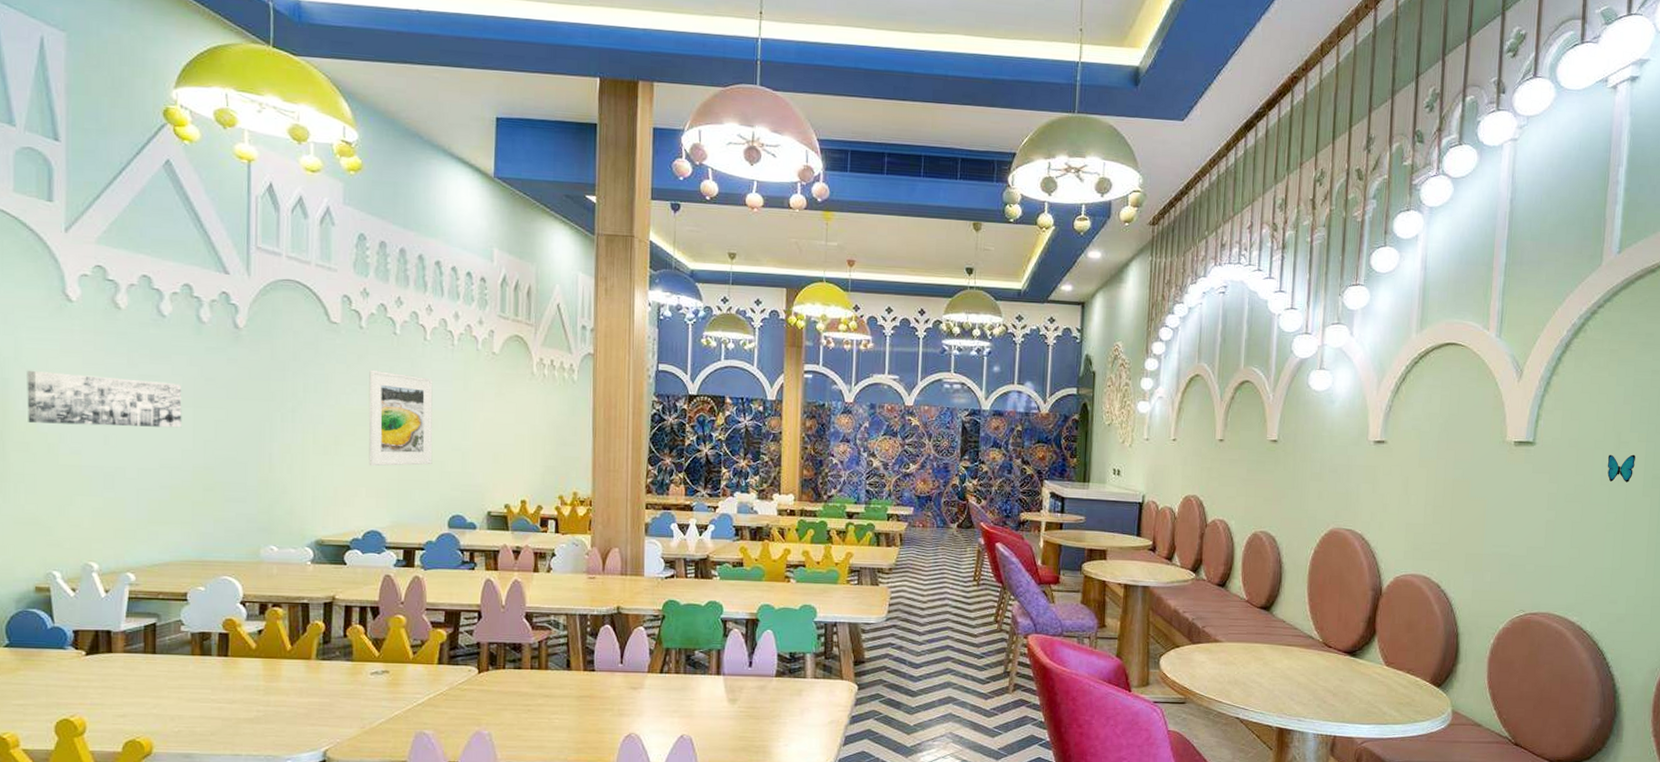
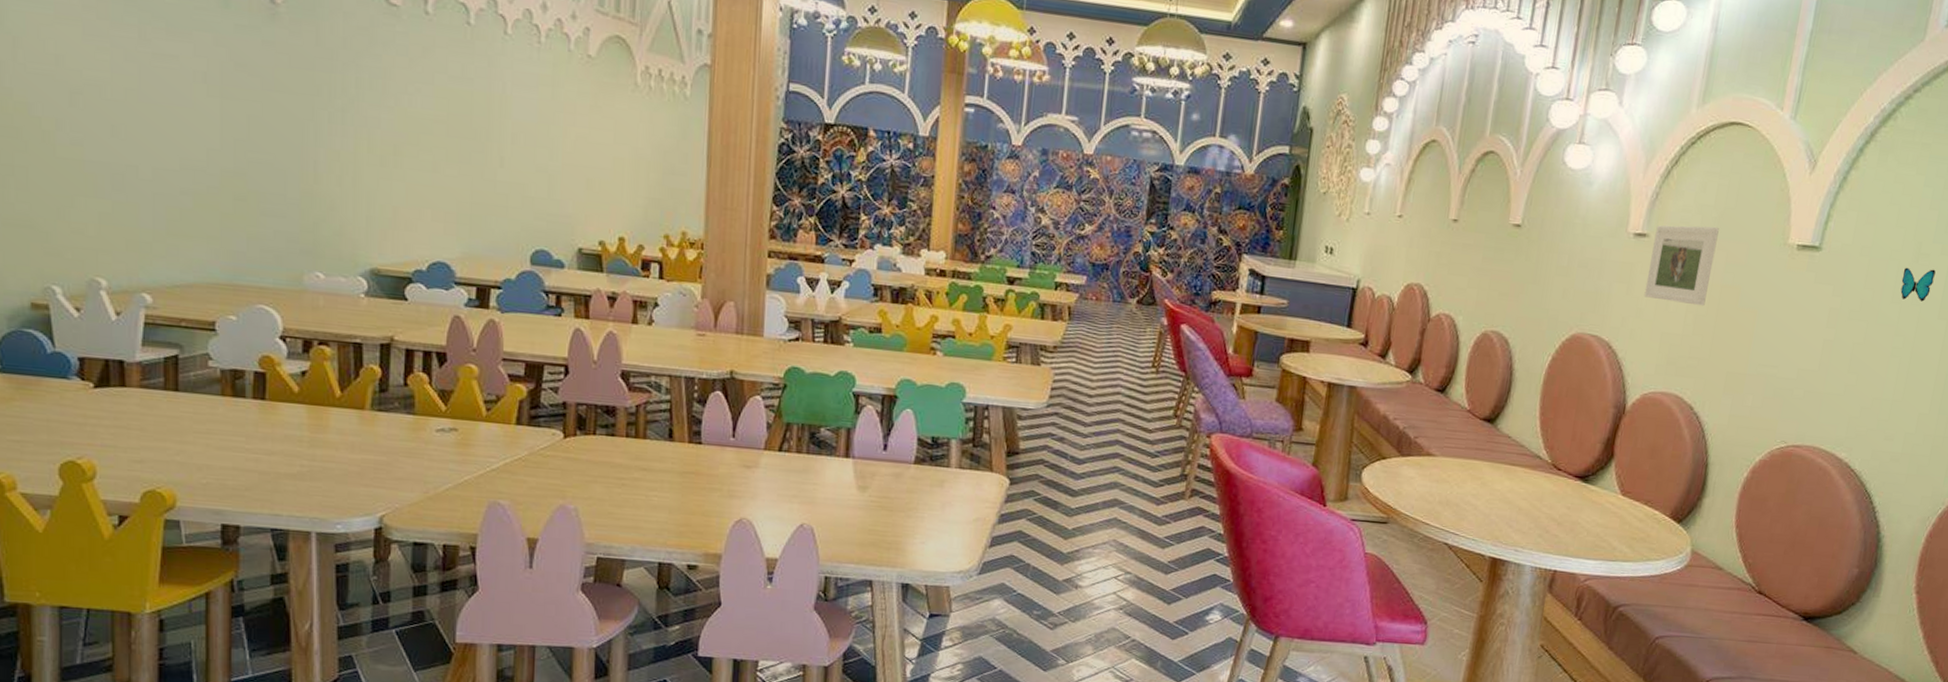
wall art: present [27,370,182,428] -> none [14,37,207,122]
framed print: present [368,369,433,466] -> none [435,66,515,188]
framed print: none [1388,431,1446,499] -> present [1644,225,1719,306]

